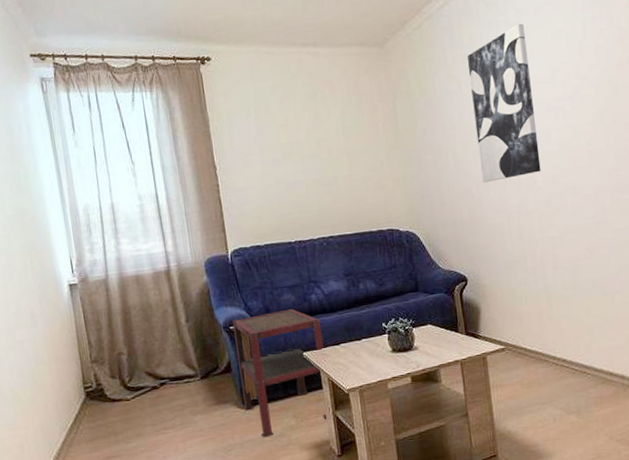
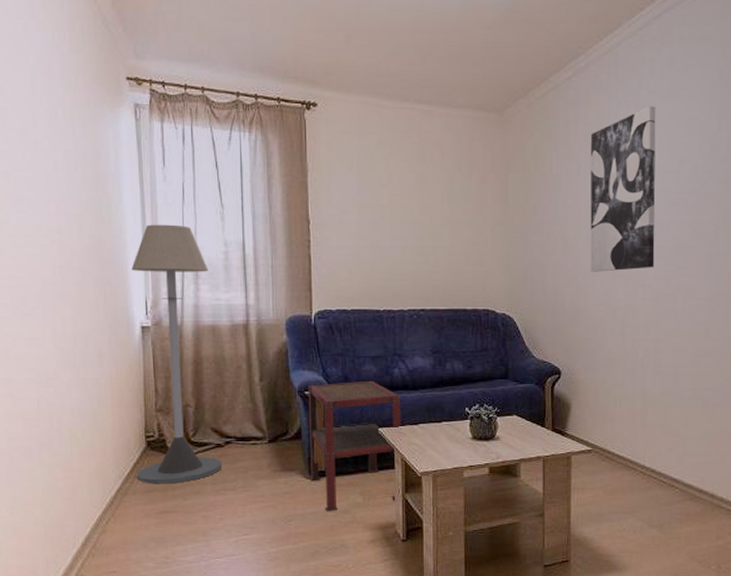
floor lamp: none [53,185,160,433] -> present [131,224,222,484]

